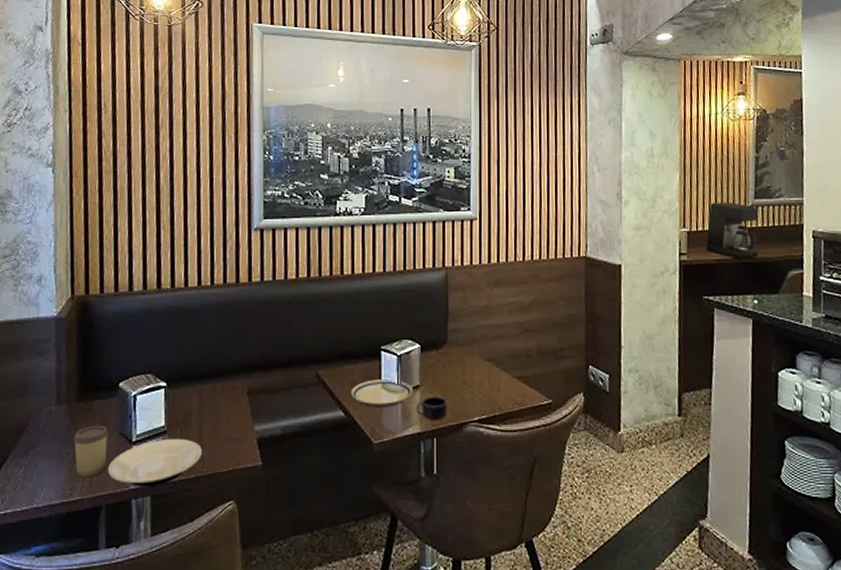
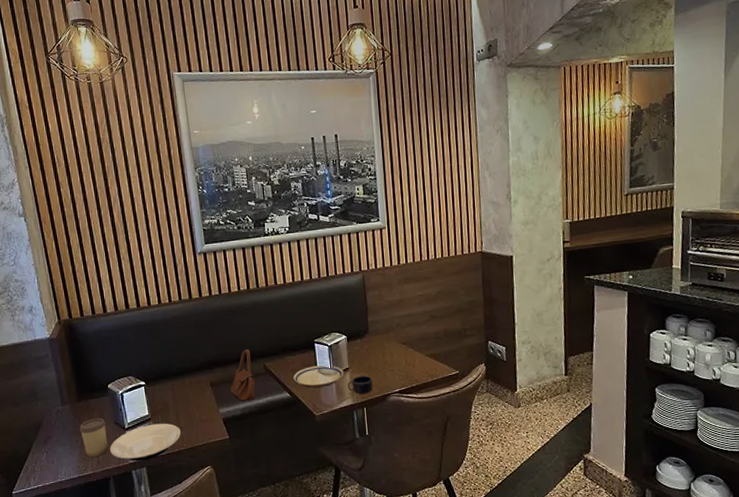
handbag: none [270,351,304,418] -> present [230,349,256,402]
coffee maker: present [705,202,759,259] -> none [586,193,634,242]

